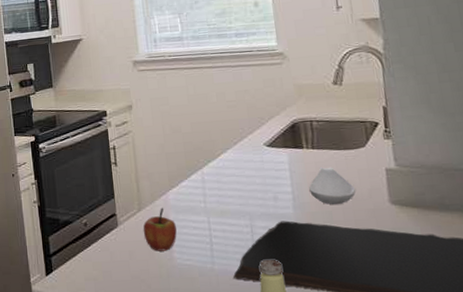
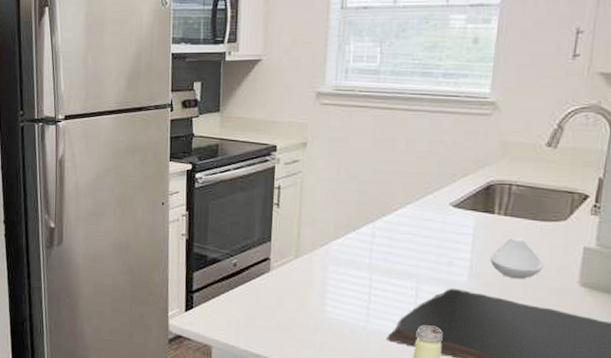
apple: present [143,208,177,252] -> none [296,258,334,303]

